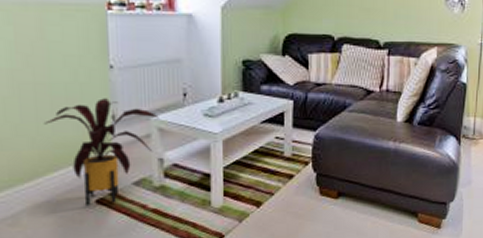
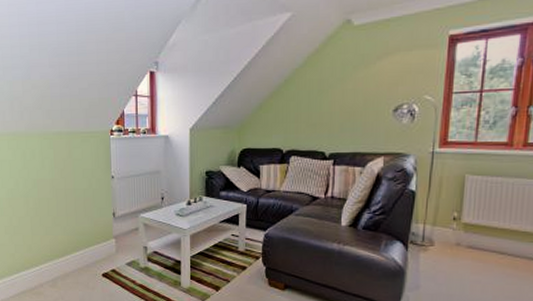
house plant: present [43,98,159,207] -> none [71,200,144,278]

